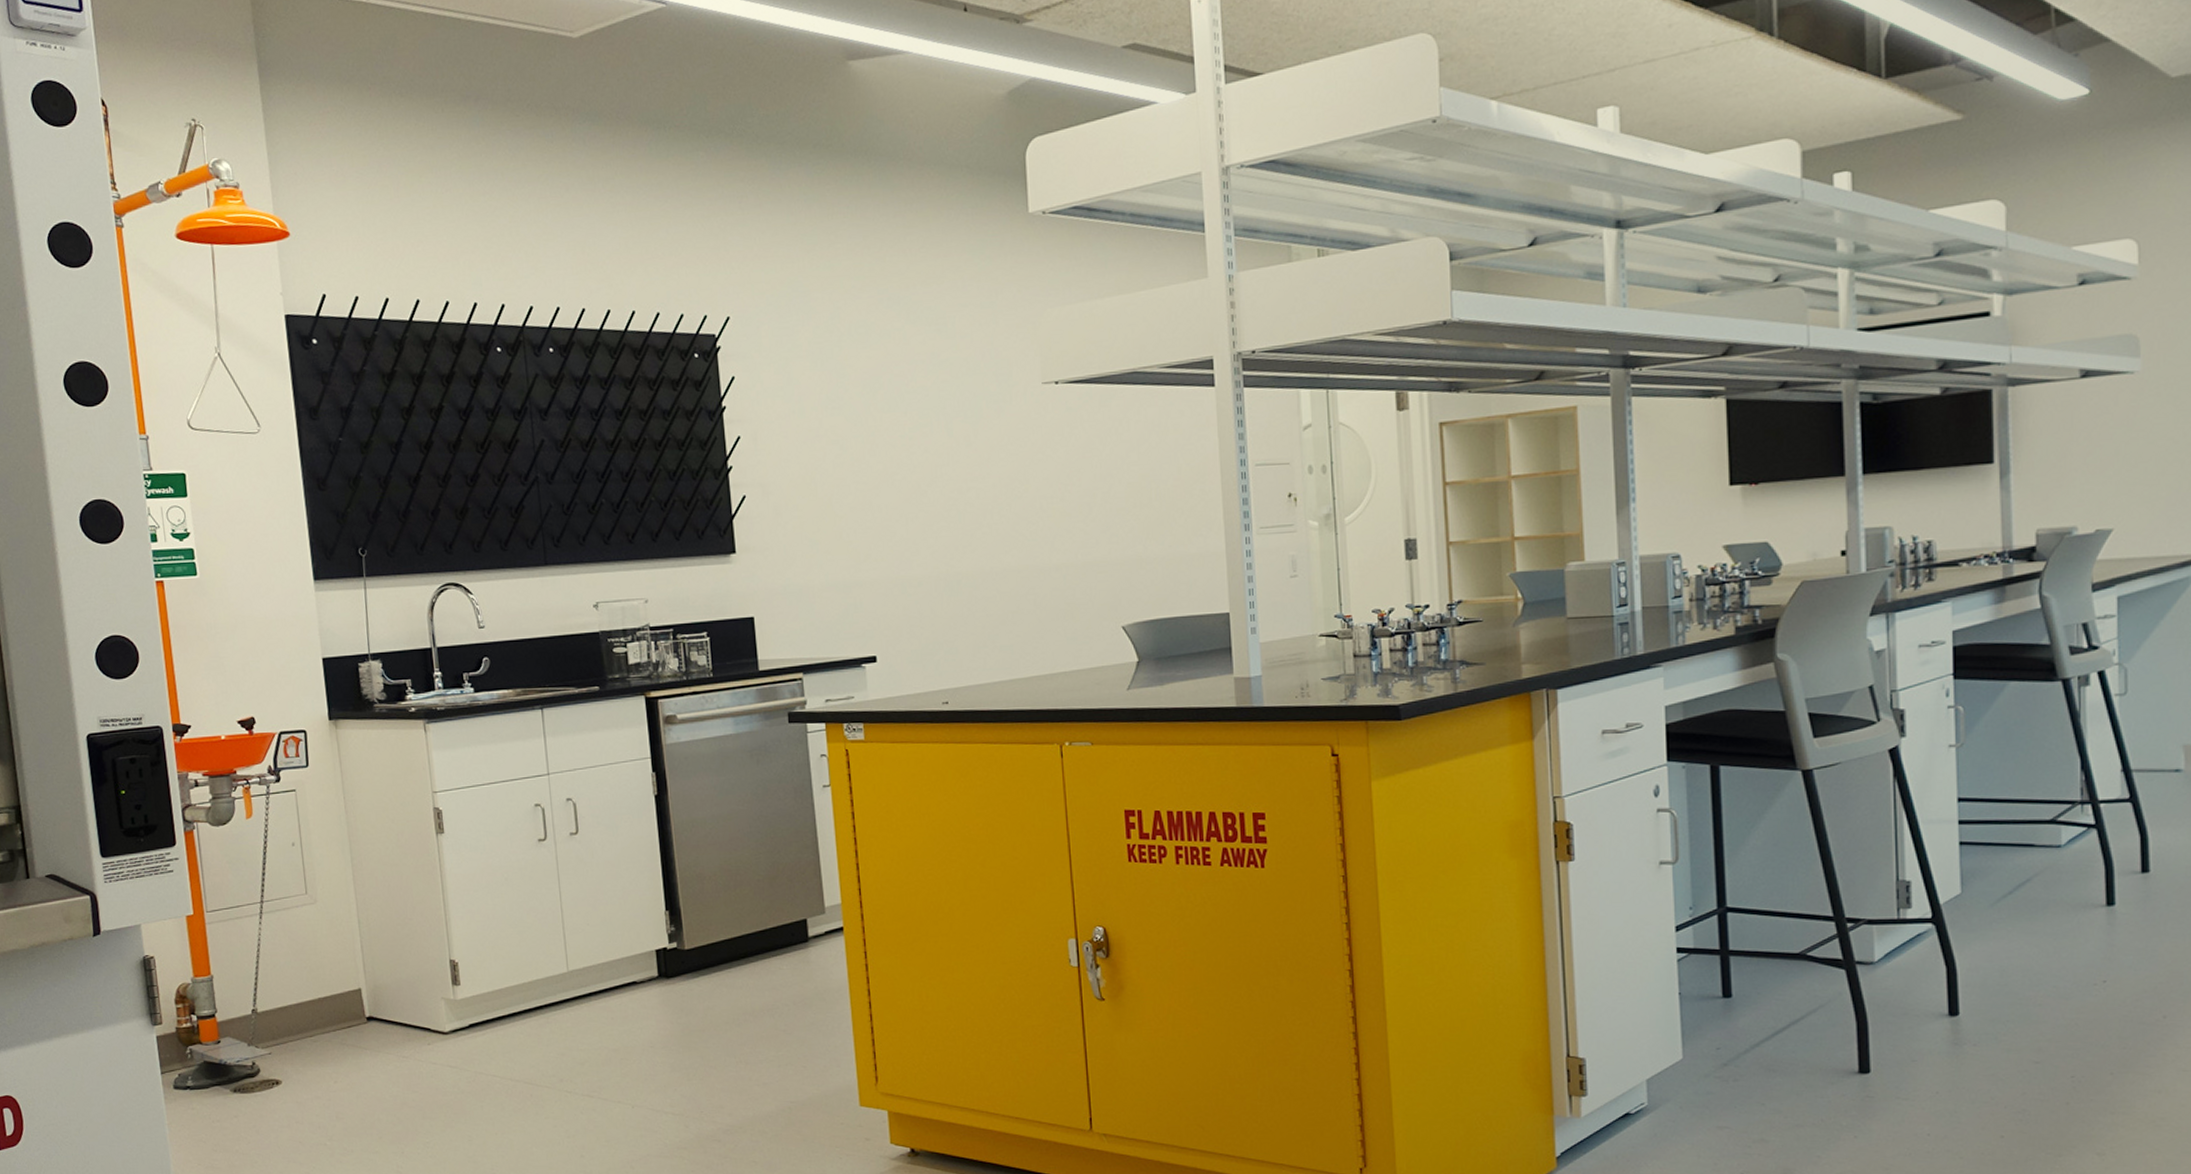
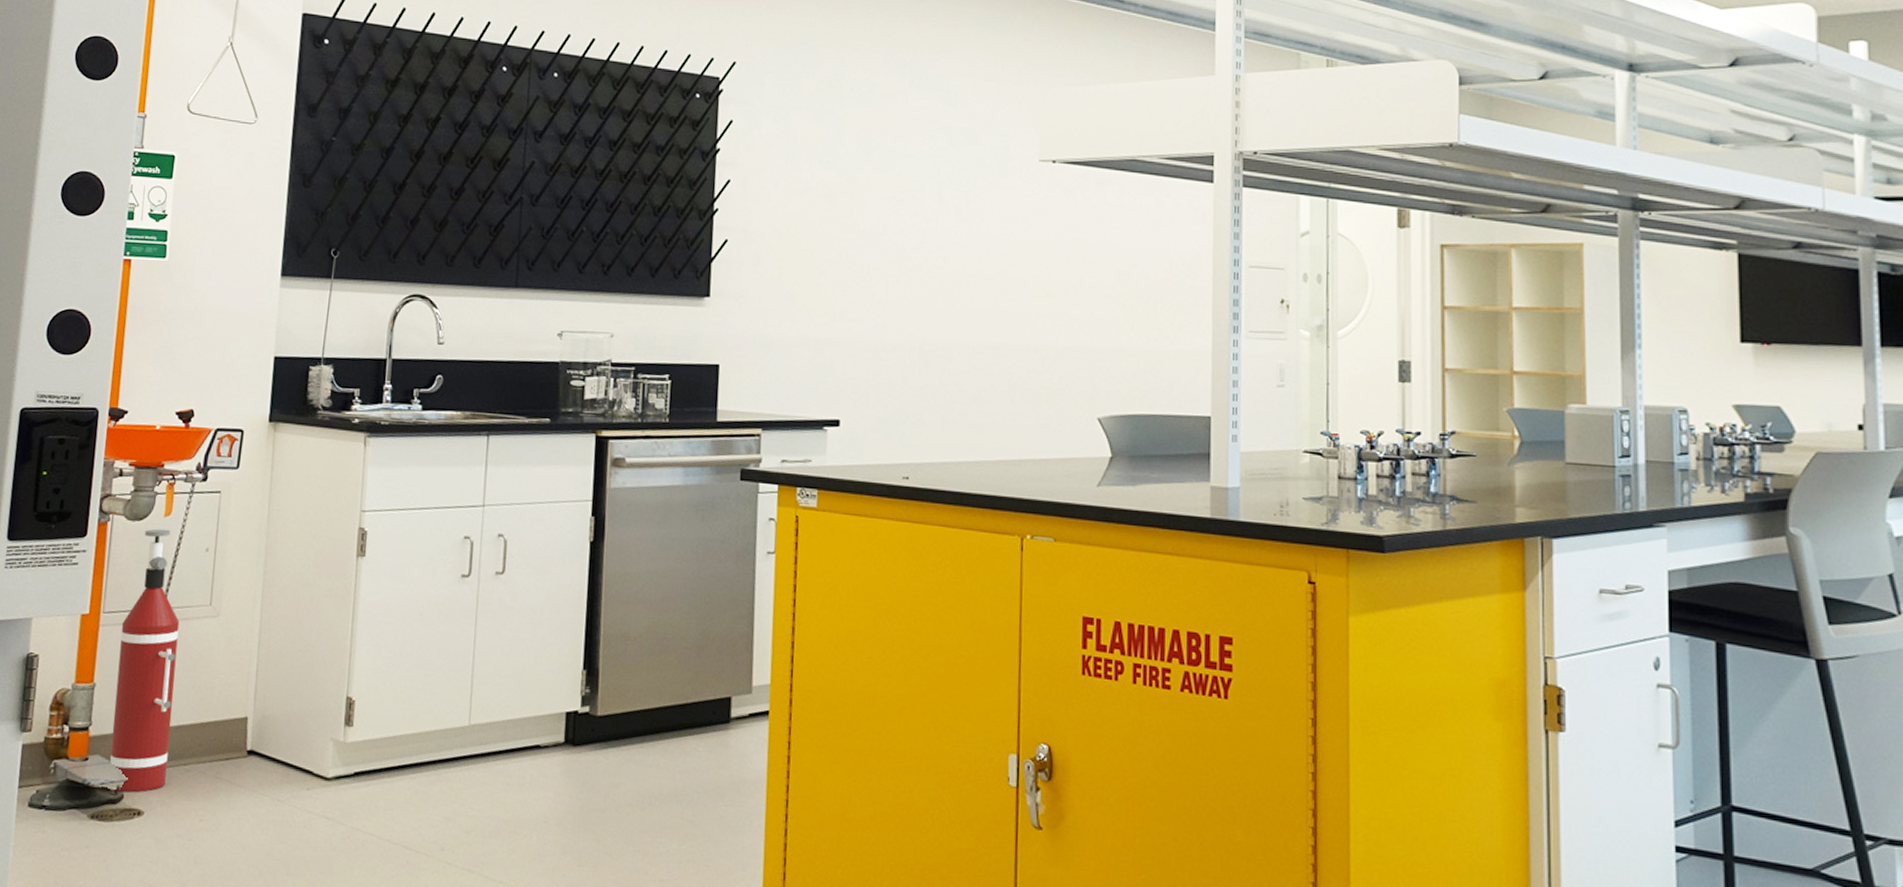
fire extinguisher: none [226,830,296,1066] -> present [110,528,180,793]

